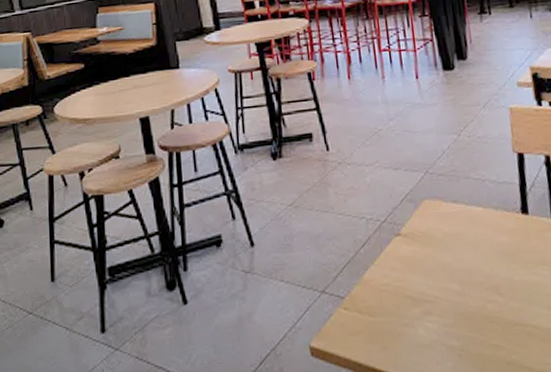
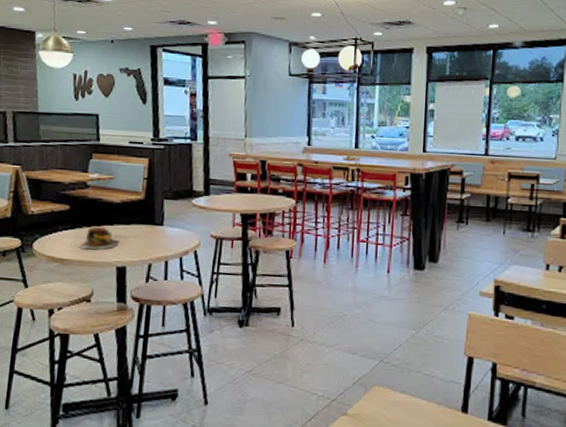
burger: none [100,79,138,107] -> present [79,226,119,251]

